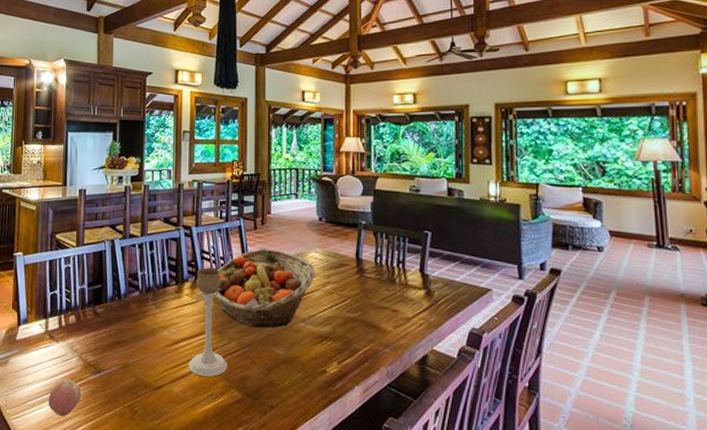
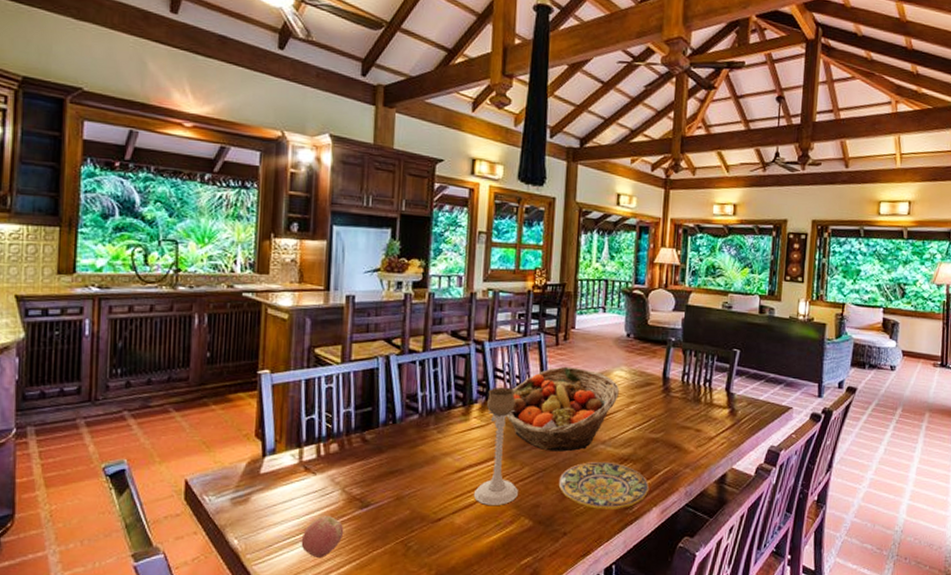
plate: none [263,338,351,386] -> present [558,461,650,510]

